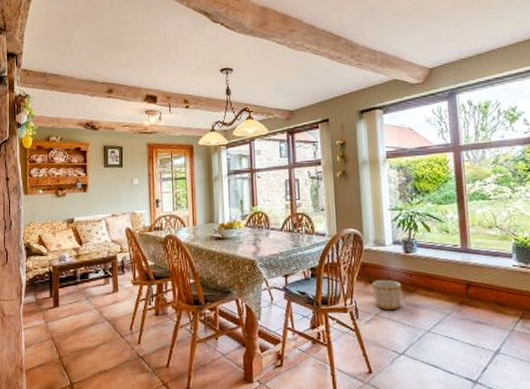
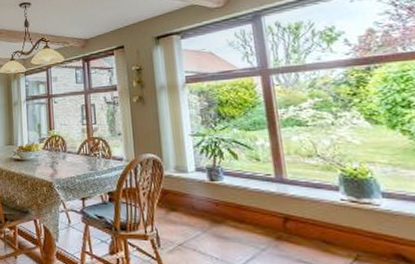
planter: present [372,279,402,311] -> none [174,207,208,241]

